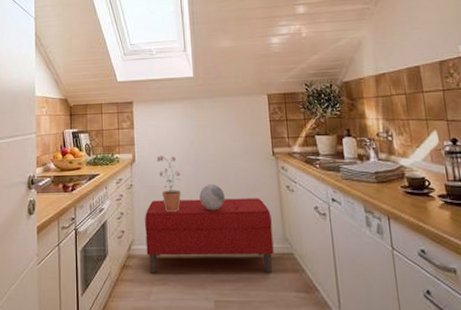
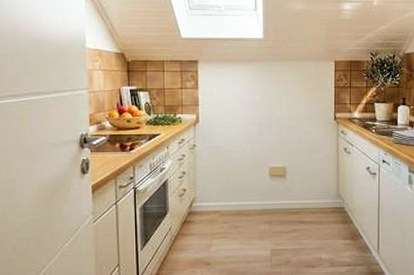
bench: present [145,198,274,274] -> none [207,159,328,228]
potted plant: present [156,155,181,212] -> none [221,117,245,171]
decorative sphere: present [199,184,225,211] -> none [262,145,287,170]

